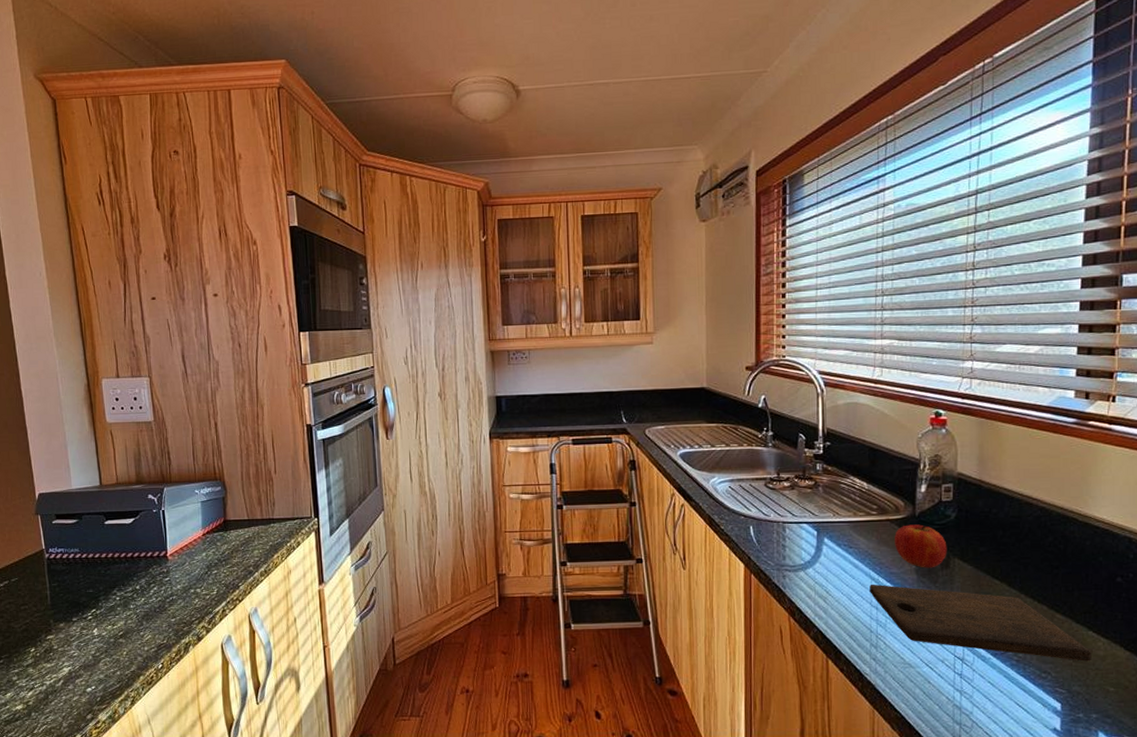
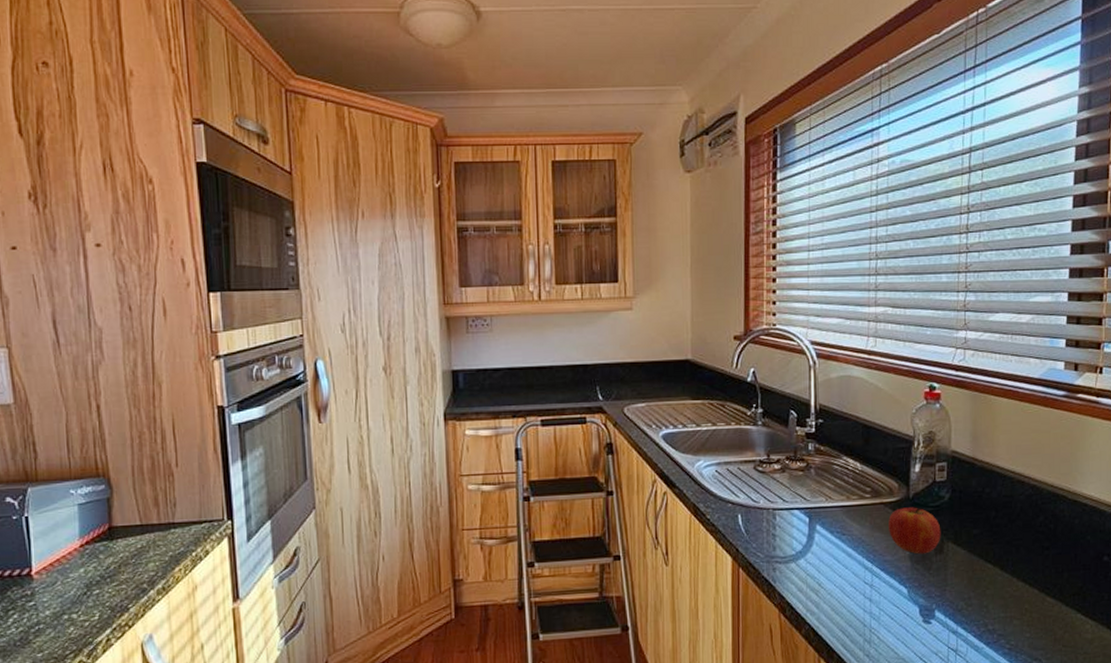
cutting board: present [870,584,1092,662] -> none [863,573,1080,646]

